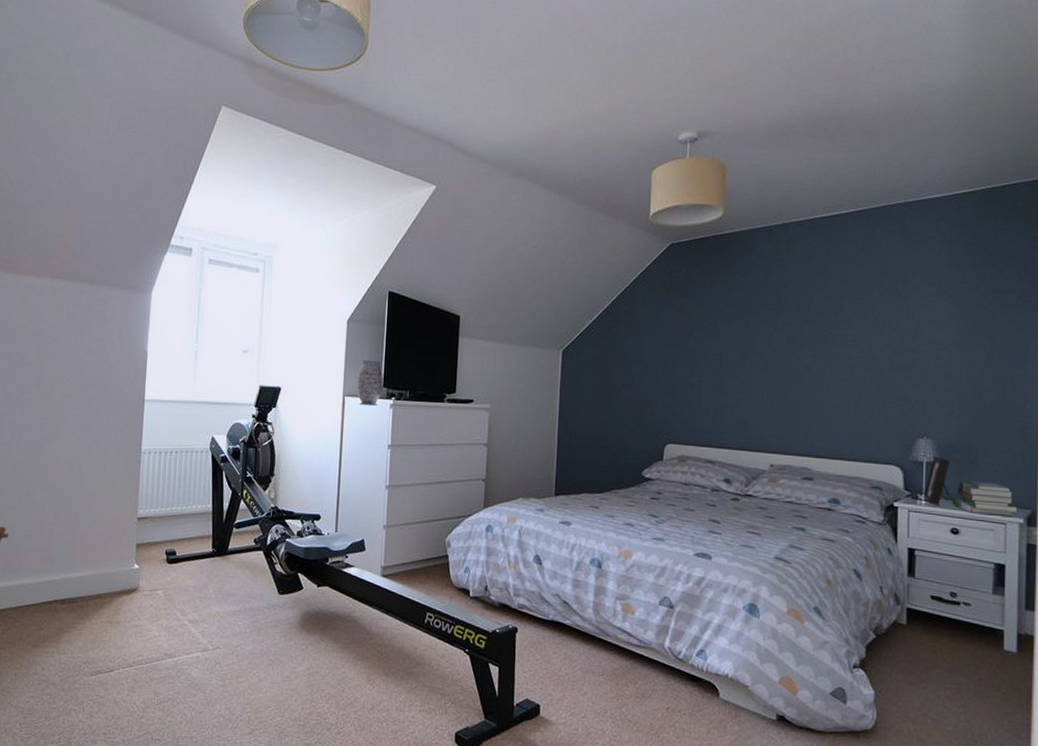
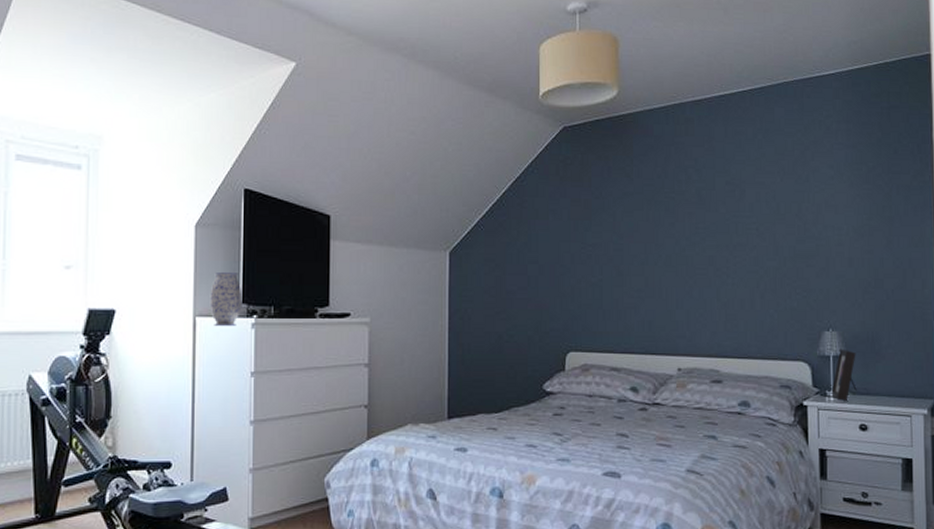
books: present [952,480,1017,516] -> none [859,372,921,408]

